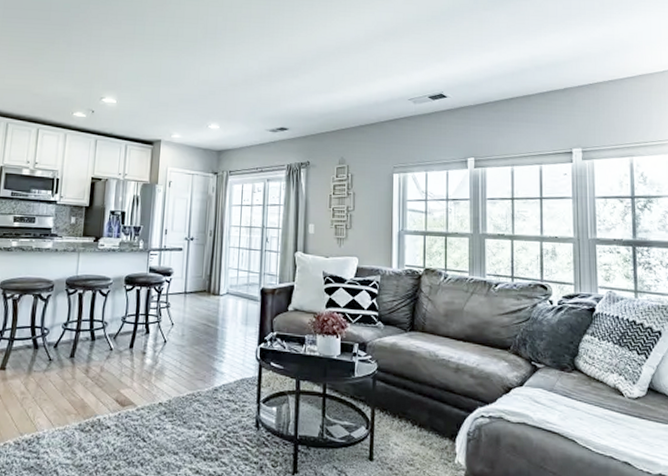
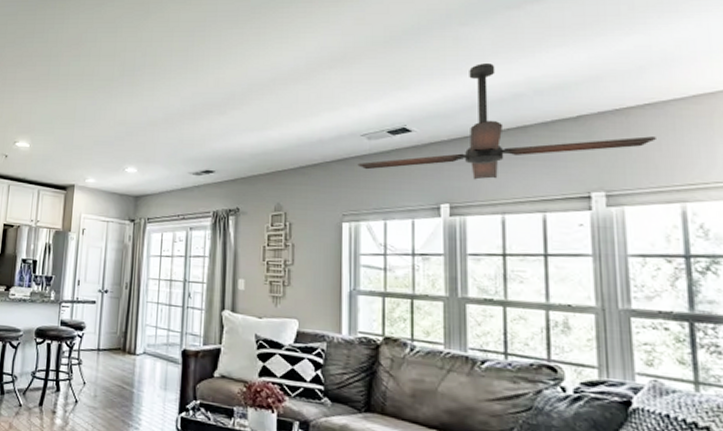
ceiling fan: none [405,43,615,138] -> present [357,64,656,180]

